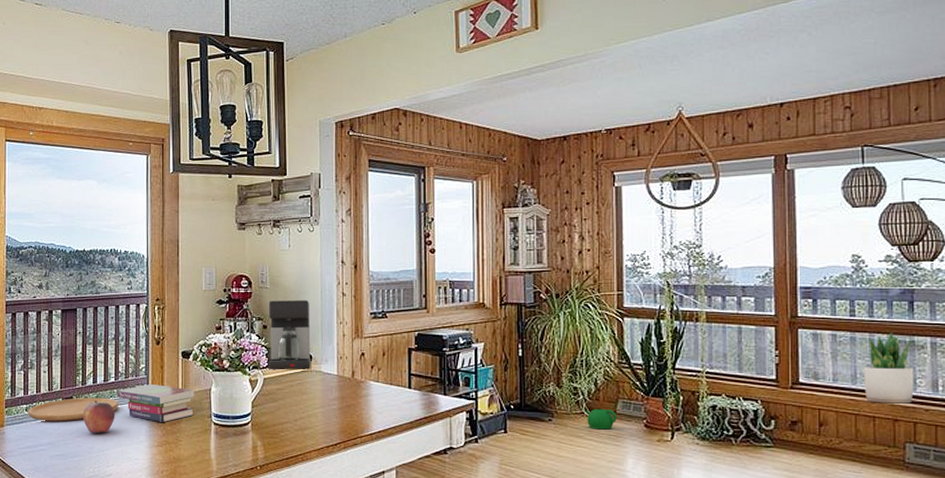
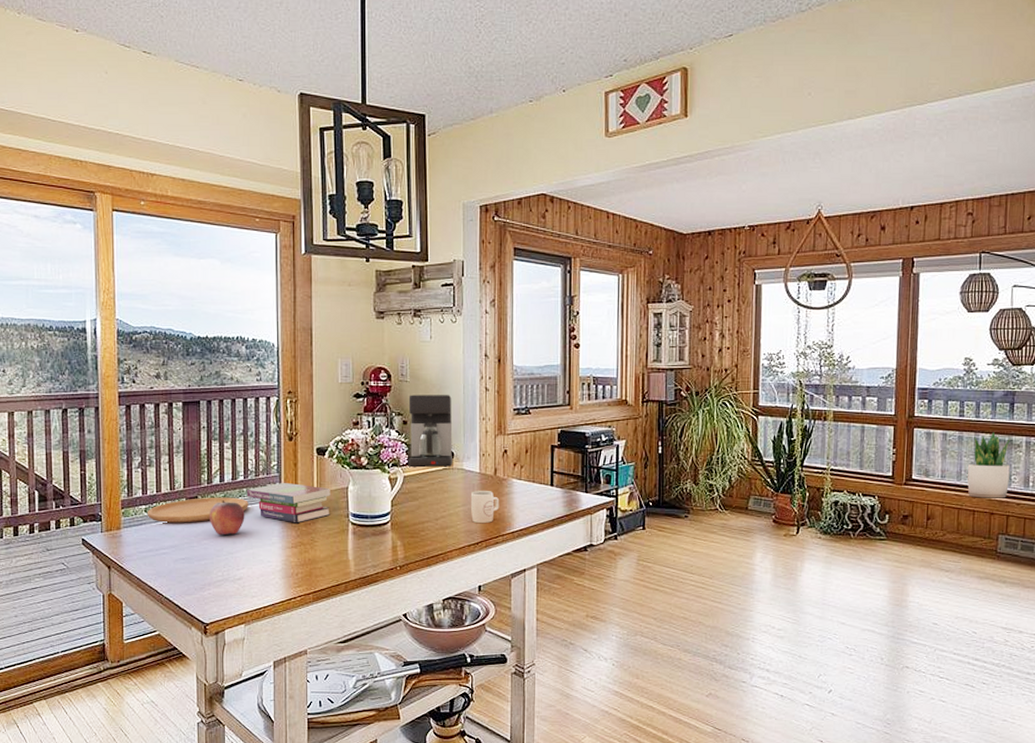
mug: none [328,393,358,425] -> present [470,491,500,524]
watering can: present [580,408,617,430] -> none [715,504,748,525]

